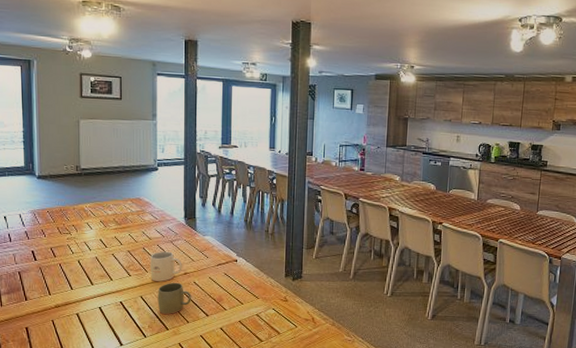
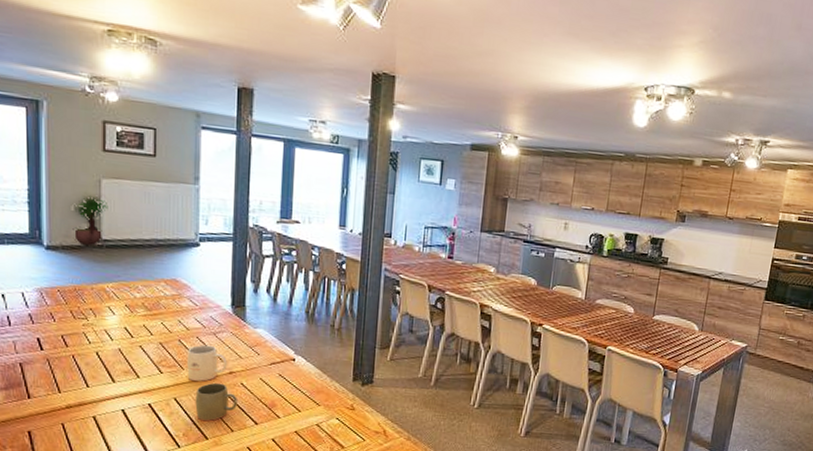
potted tree: none [58,134,86,175] -> present [73,196,108,246]

